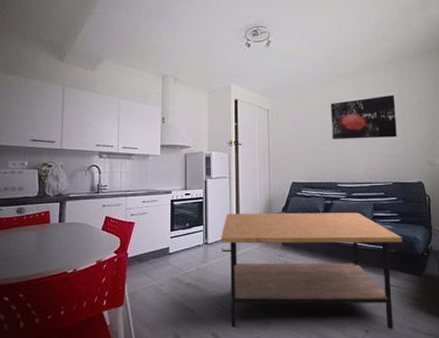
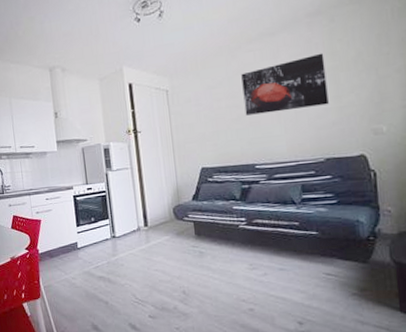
coffee table: present [221,212,402,329] -> none [128,196,341,321]

